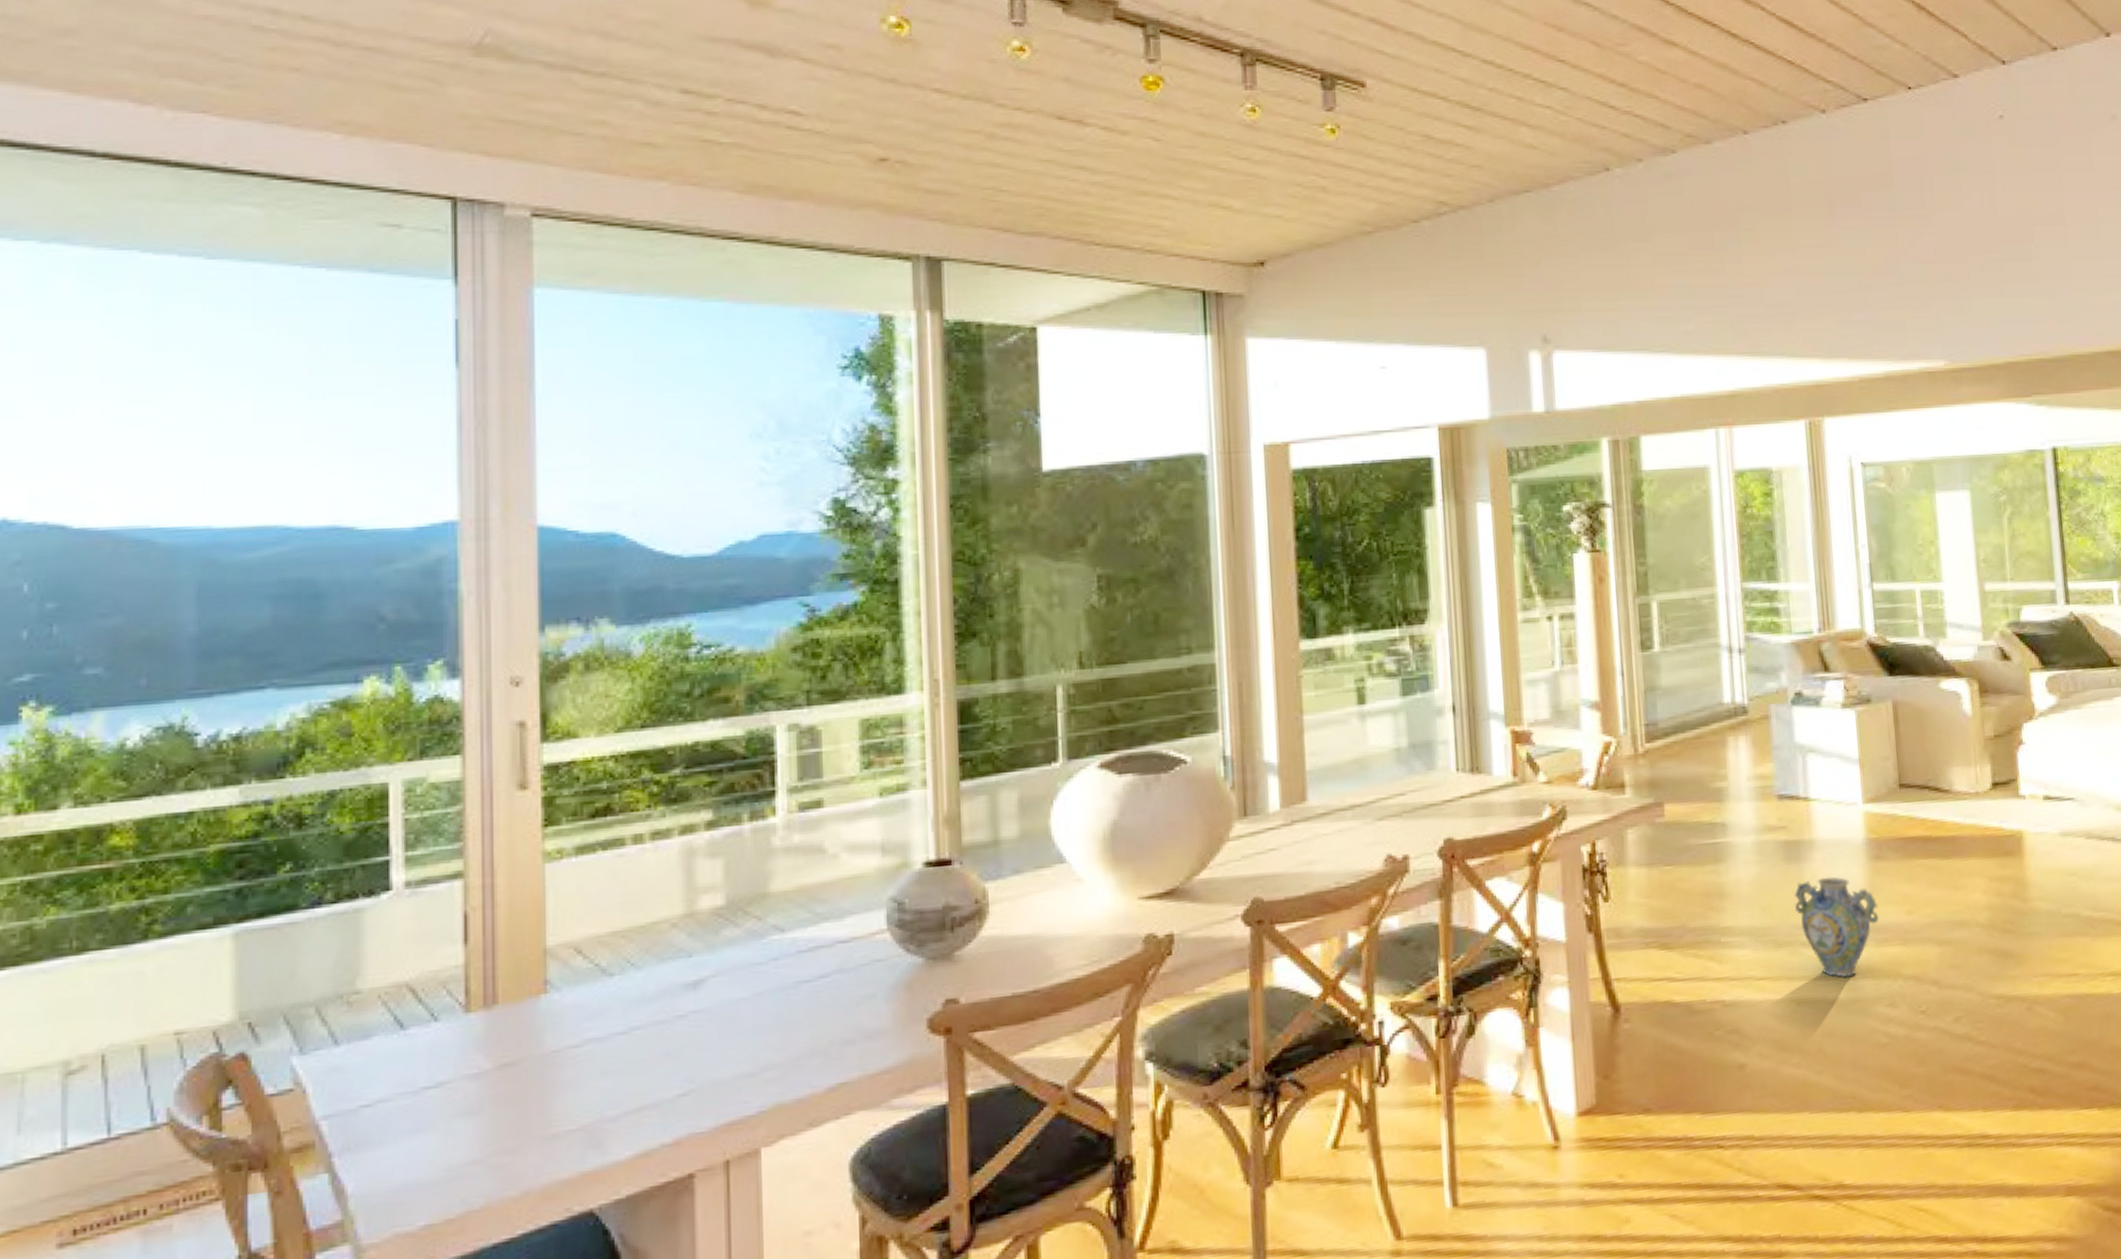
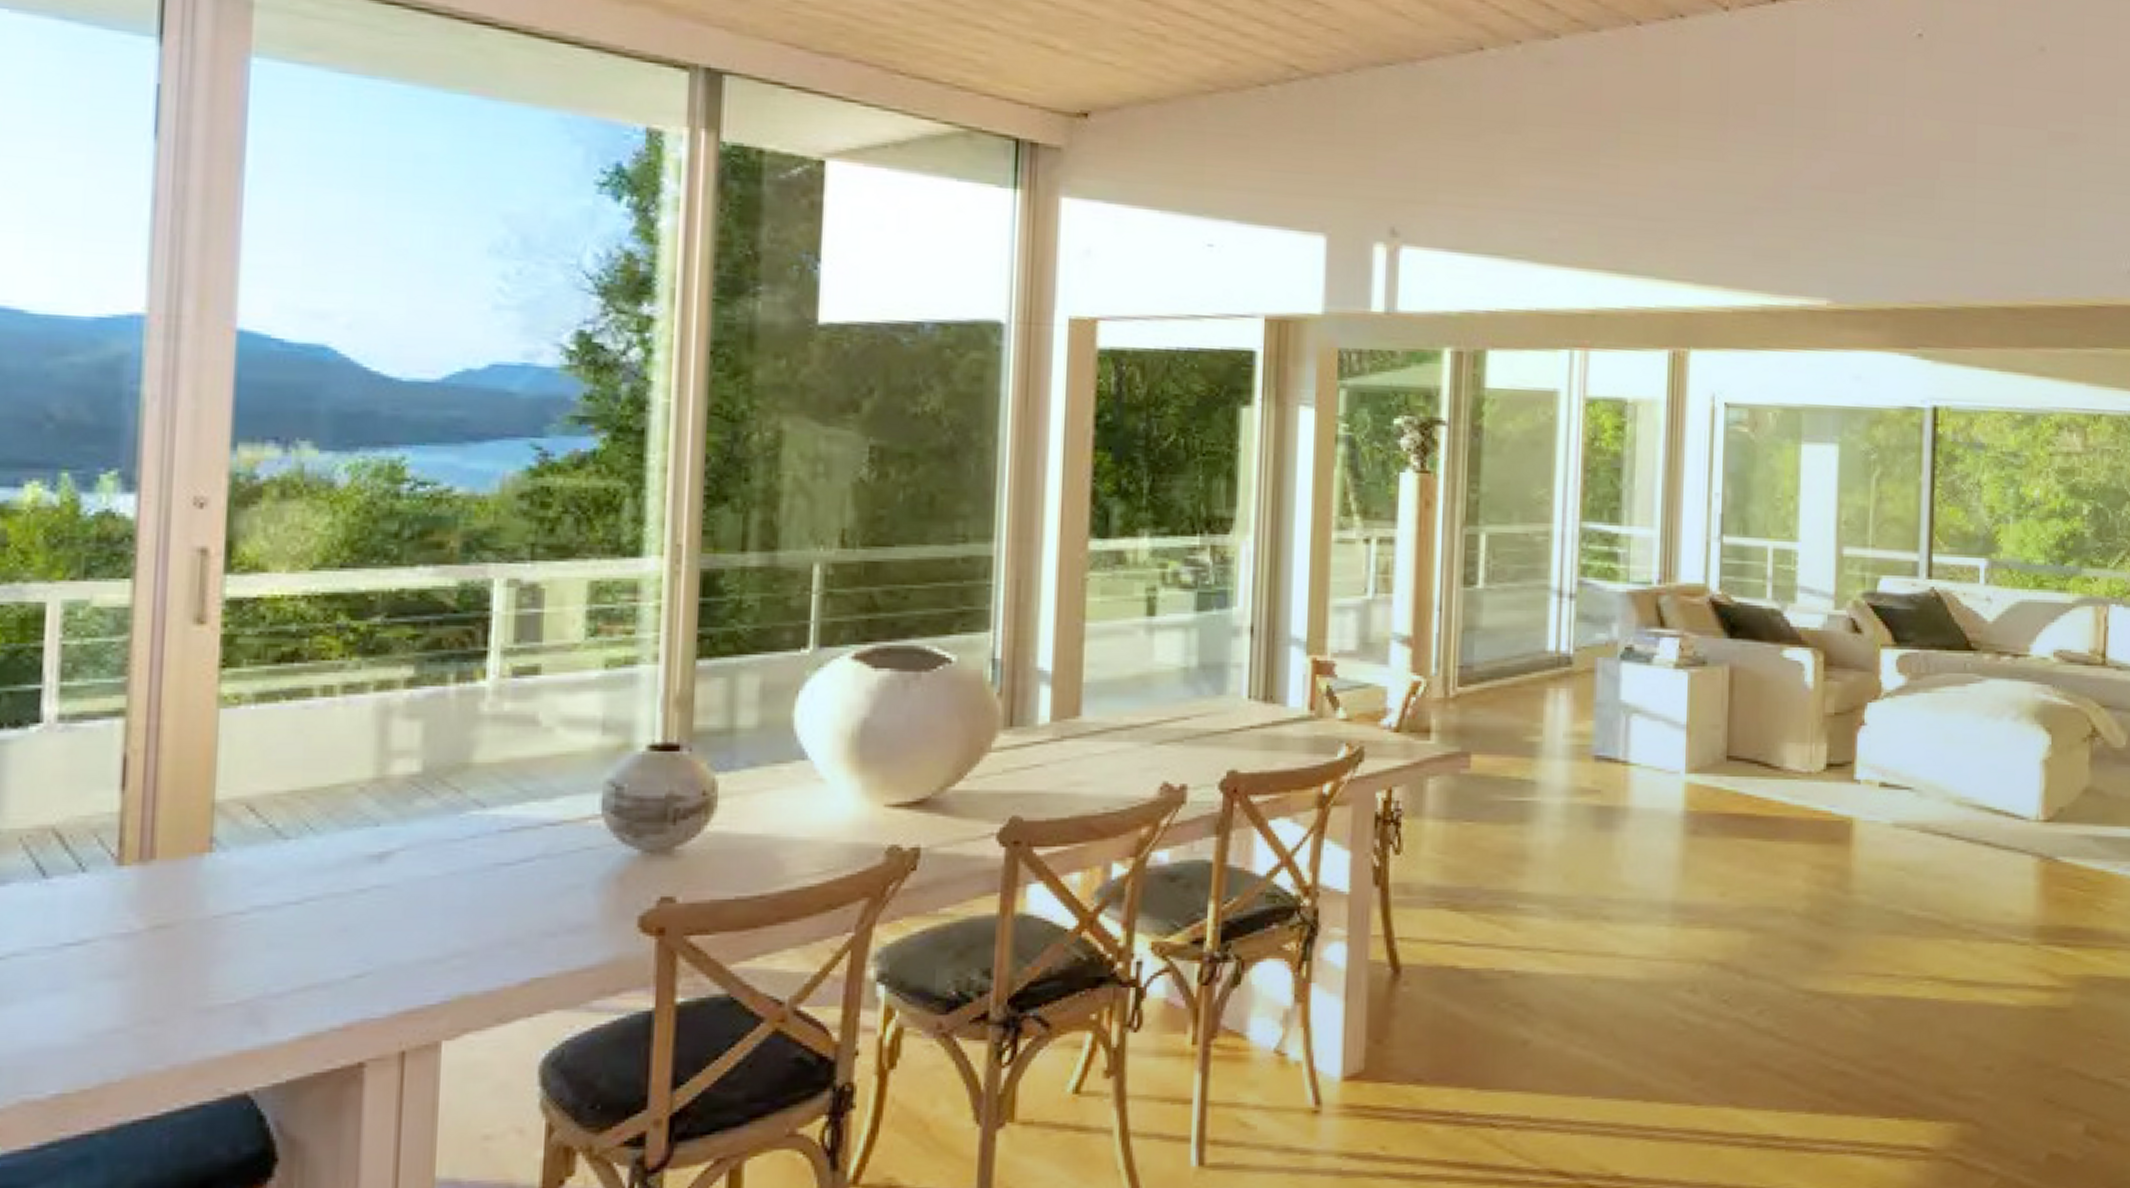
ceramic jug: present [1794,877,1879,978] -> none [1601,848,1690,958]

